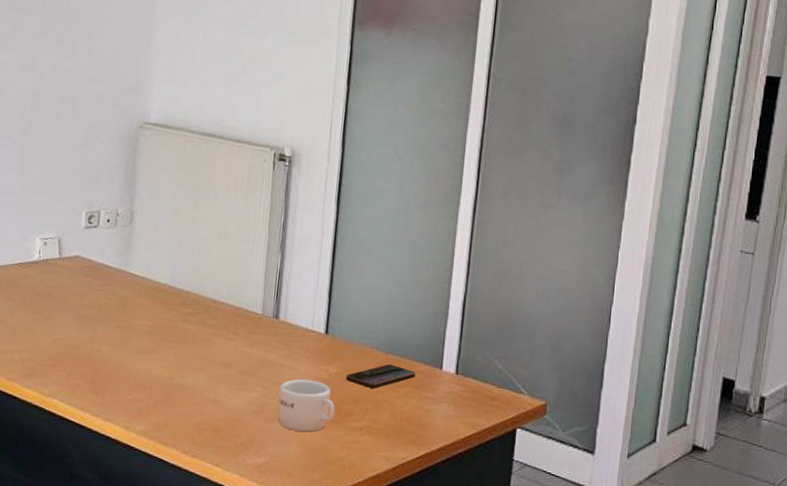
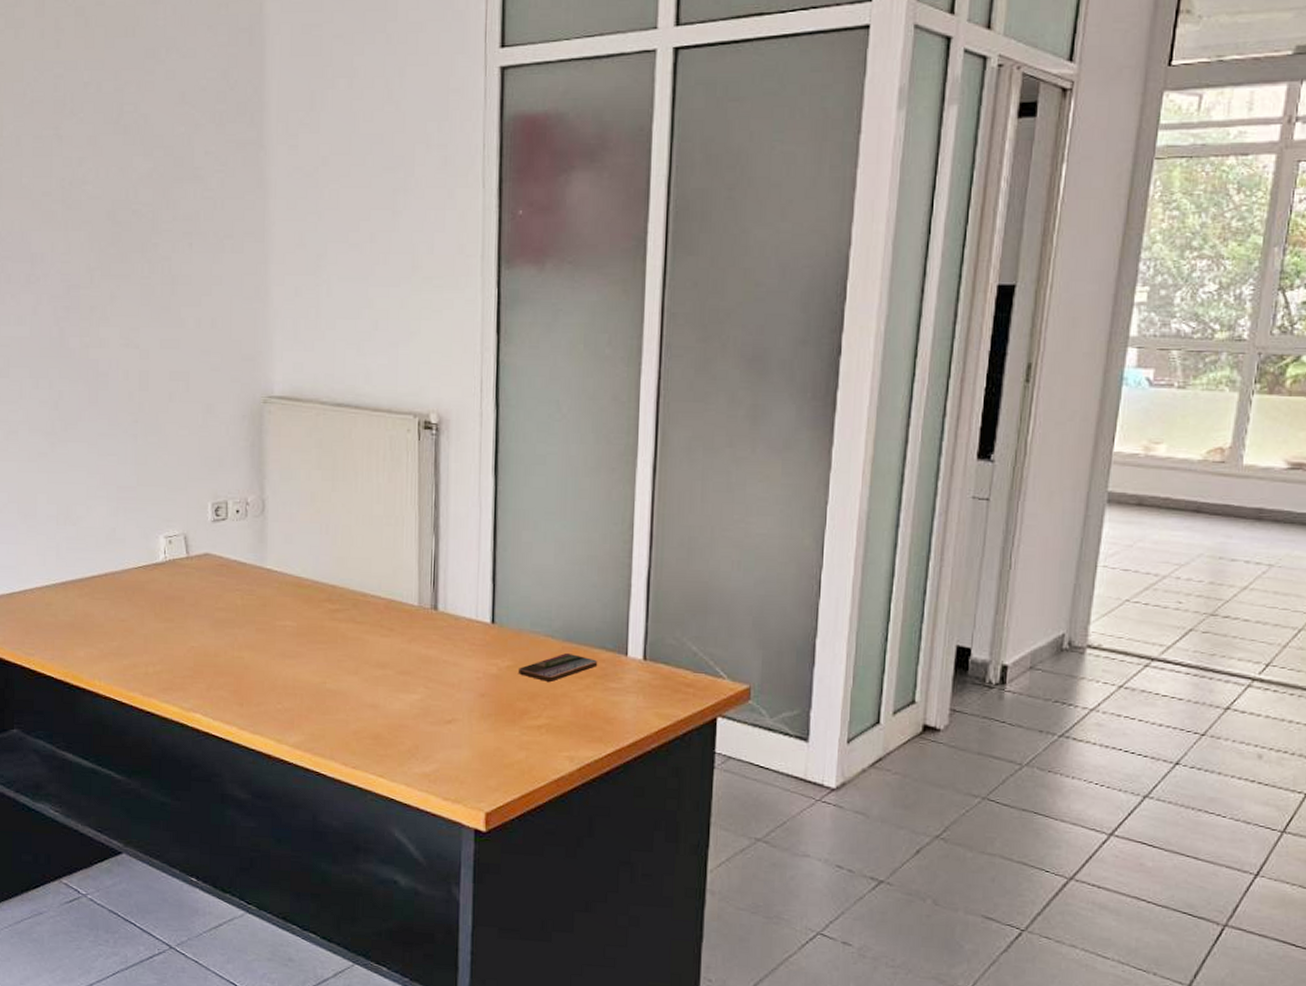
mug: present [277,379,335,432] -> none [443,676,508,734]

